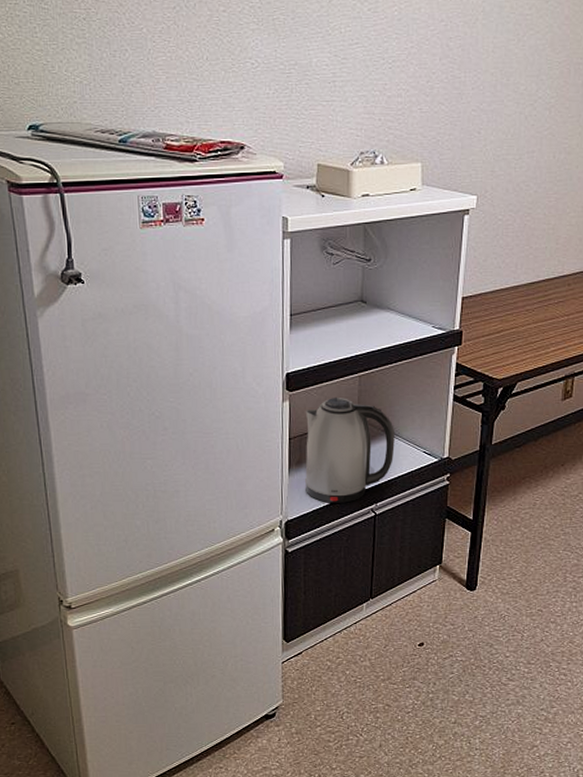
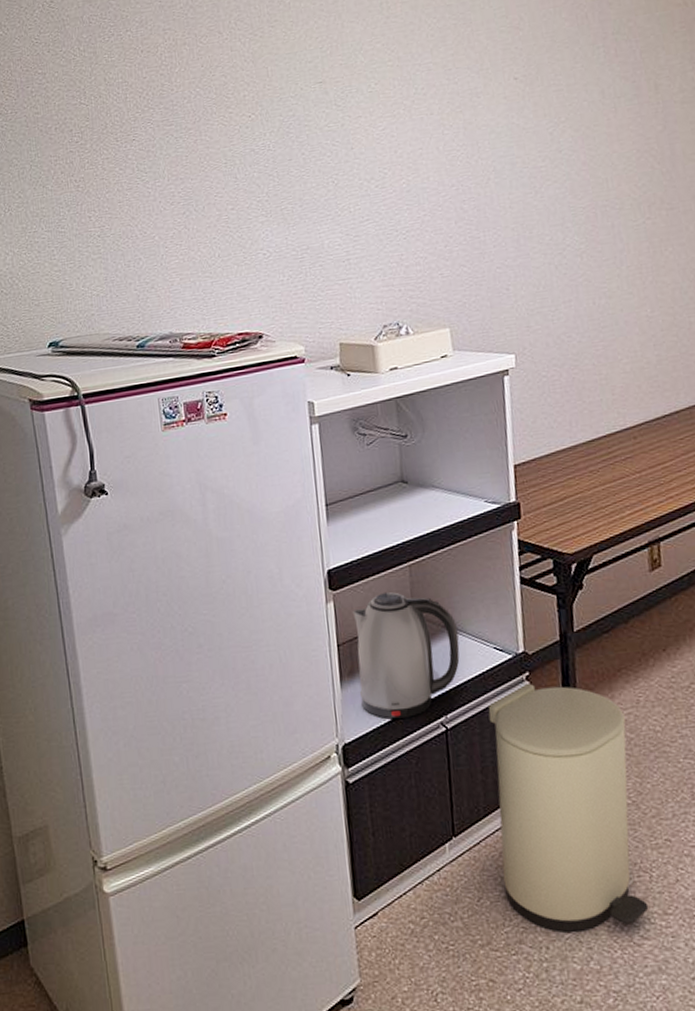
pedal bin: none [407,483,522,673] -> present [488,683,649,932]

